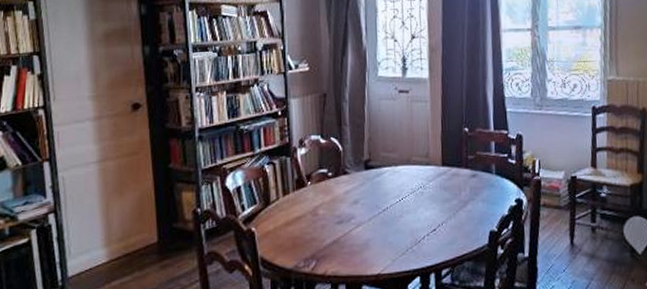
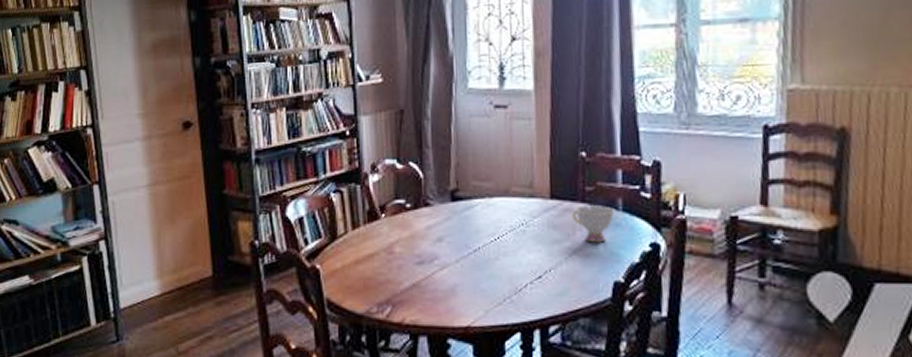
teacup: none [458,170,490,200] -> present [572,205,615,243]

